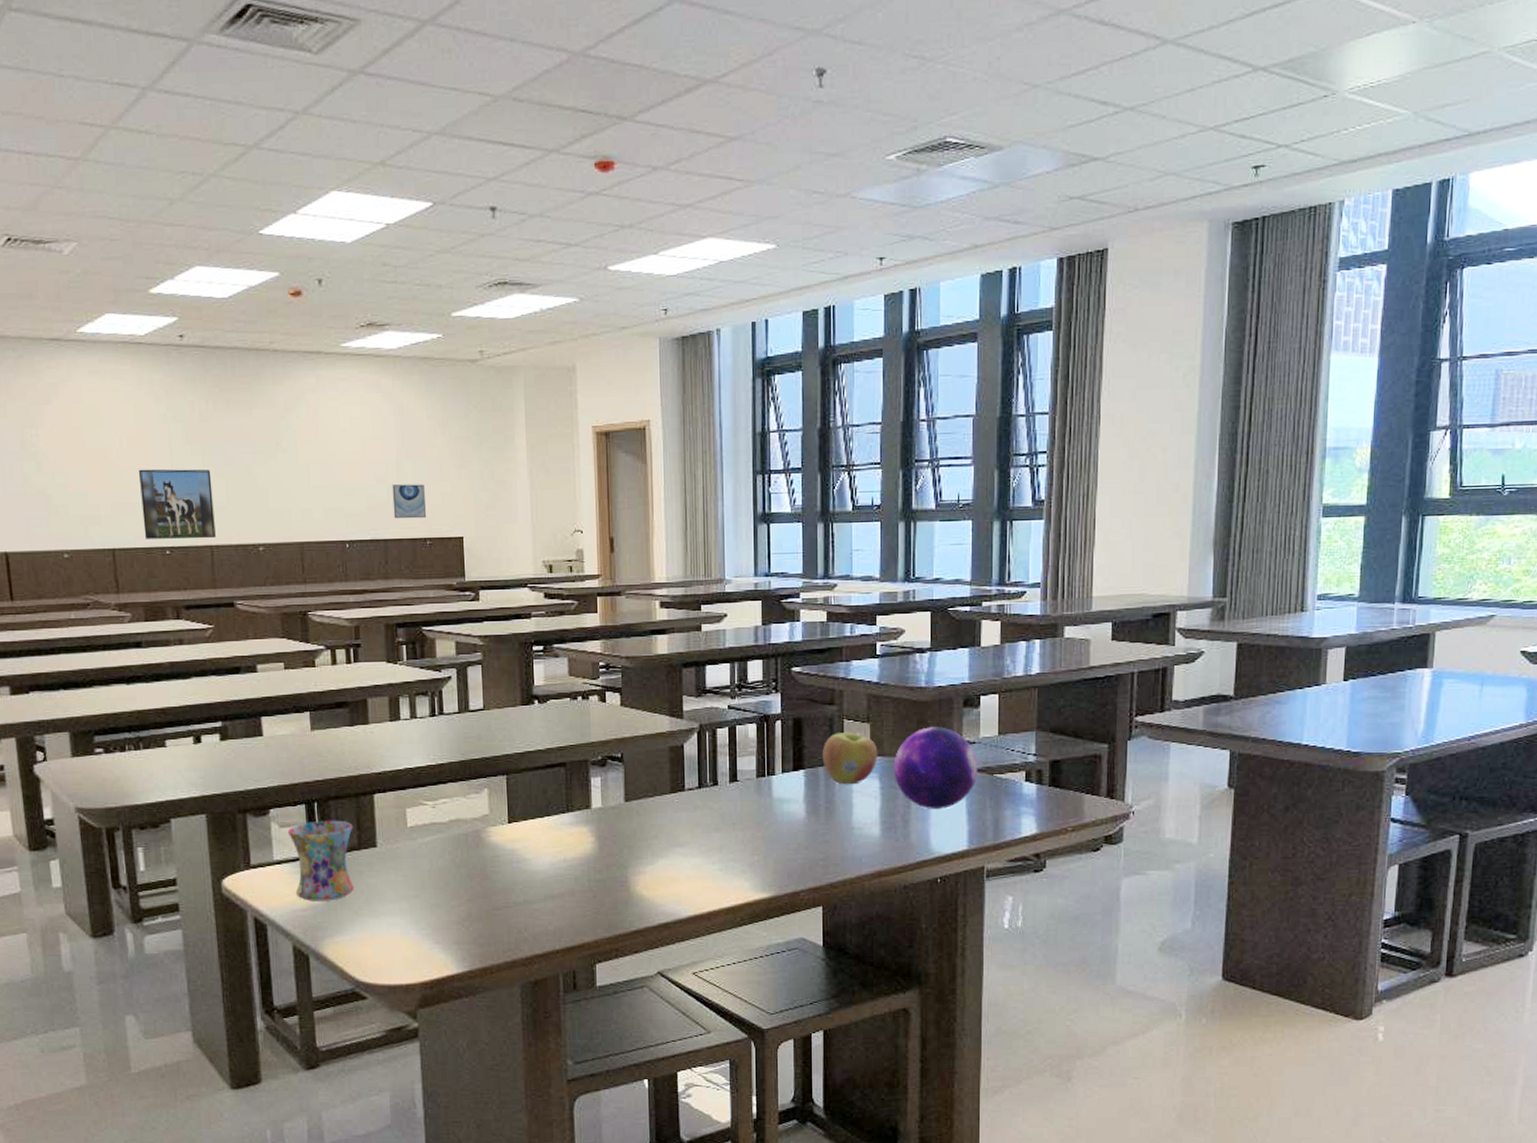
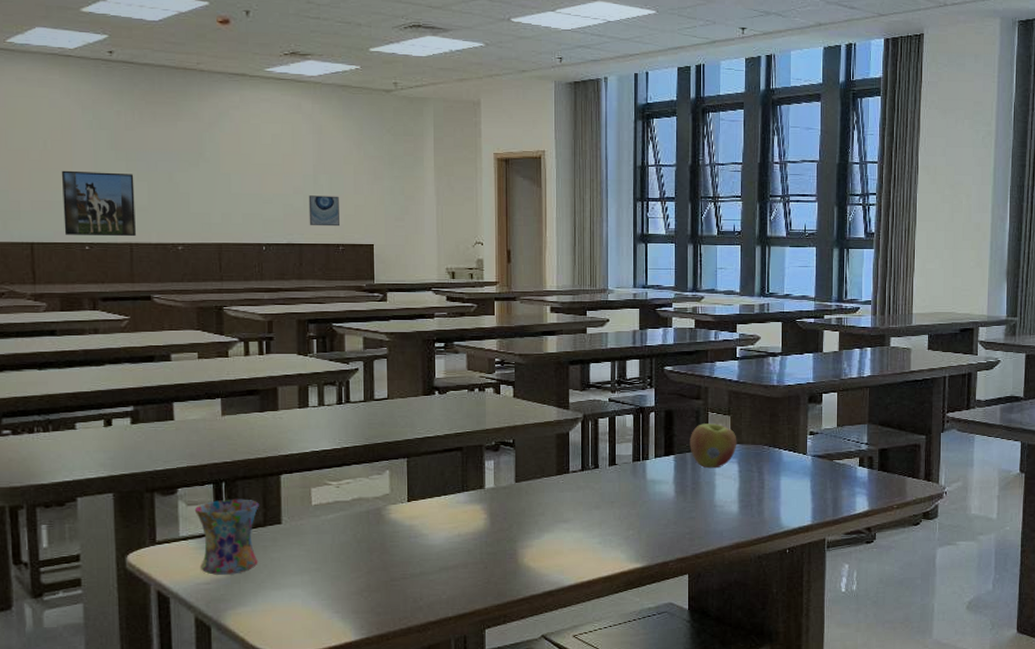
decorative orb: present [893,727,978,809] -> none [750,419,821,490]

